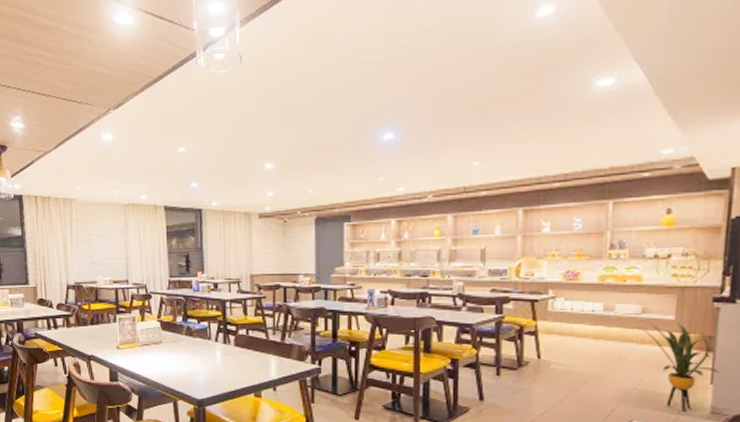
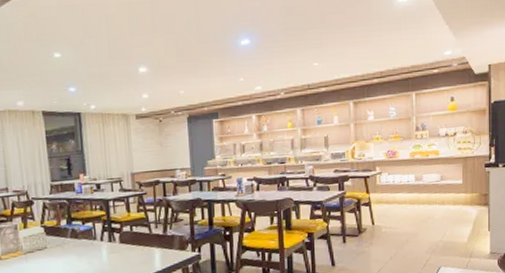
house plant: present [638,323,719,412] -> none [439,186,493,255]

